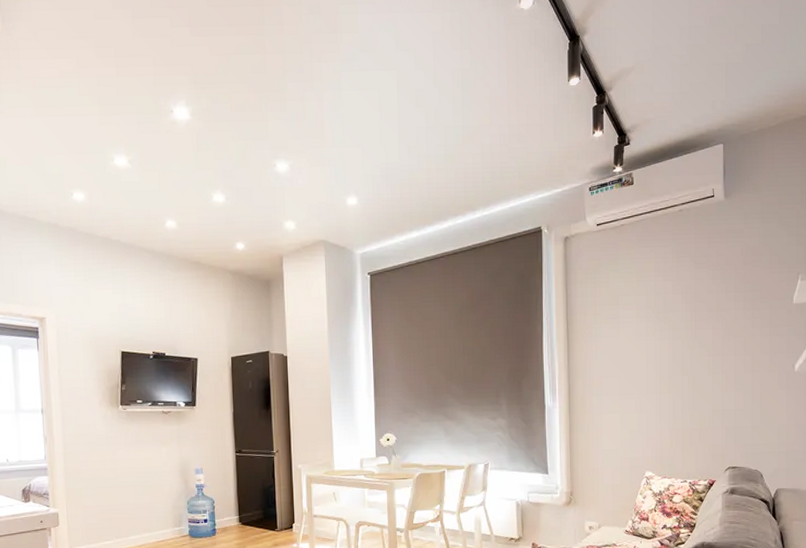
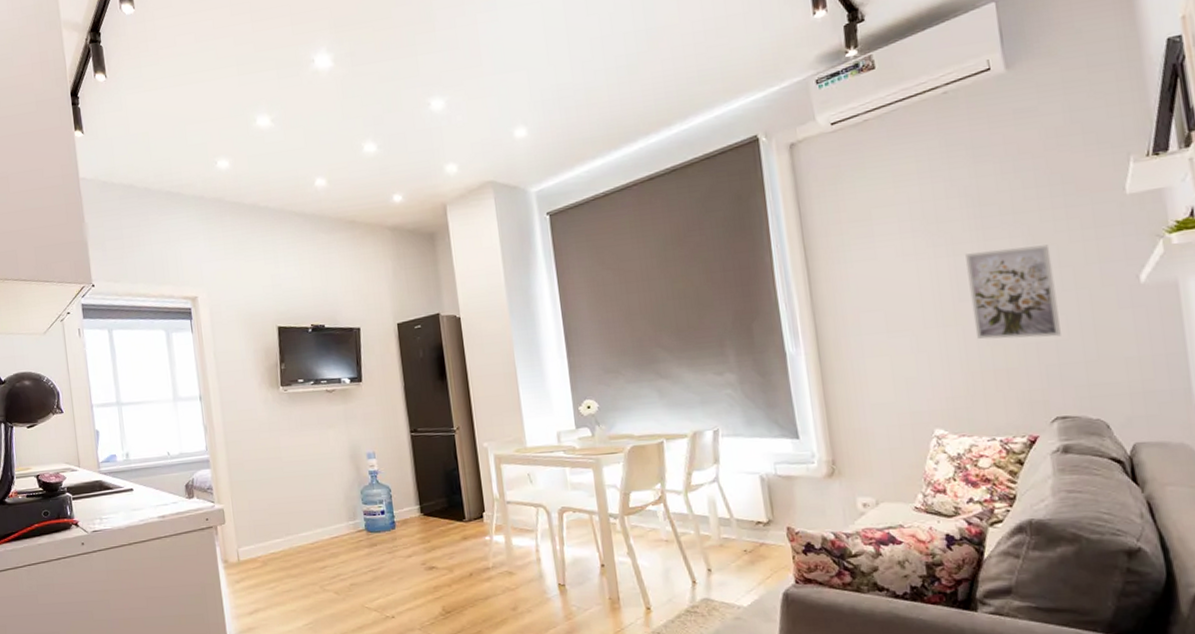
wall art: none [681,336,739,407] -> present [965,245,1061,340]

